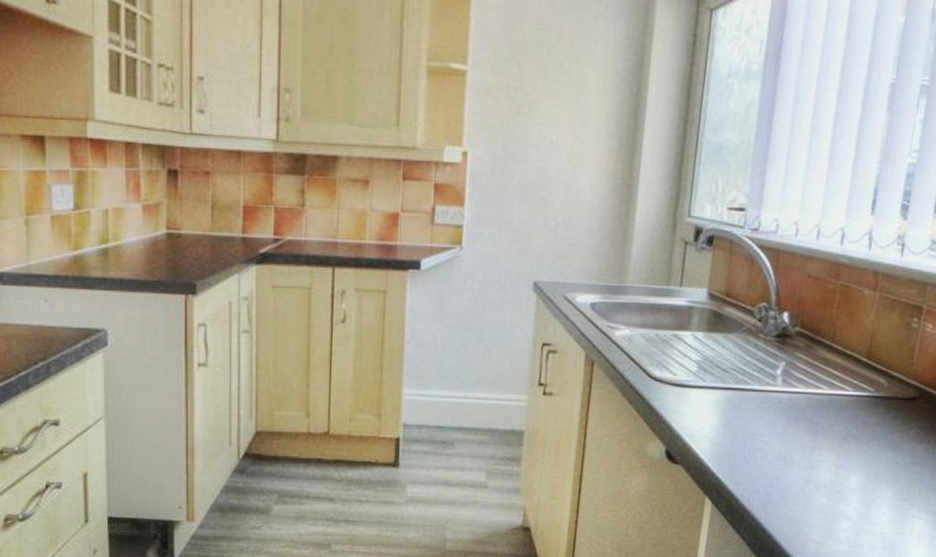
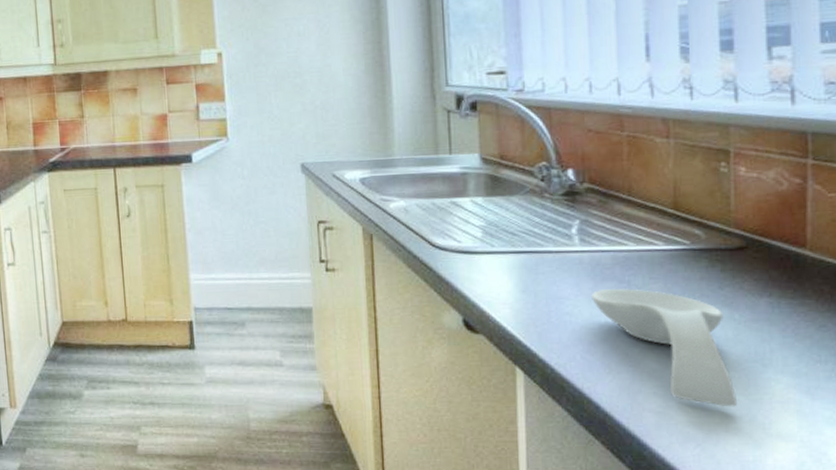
spoon rest: none [783,429,889,539] -> present [591,289,738,407]

